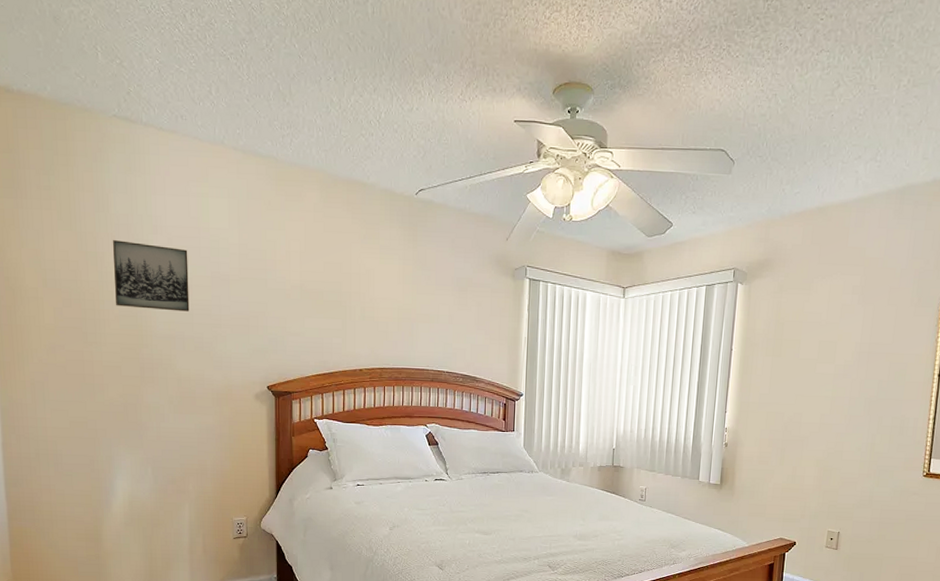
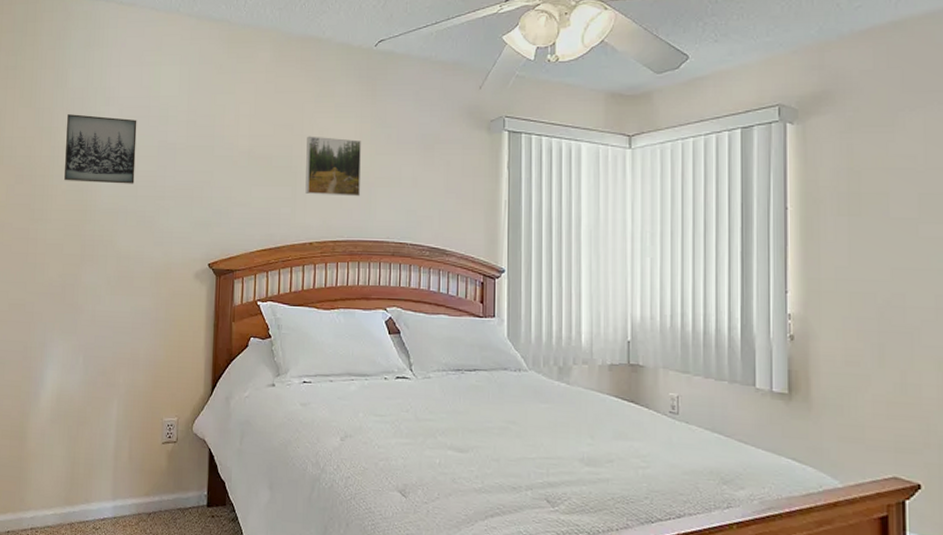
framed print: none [355,274,405,330] -> present [305,136,362,197]

